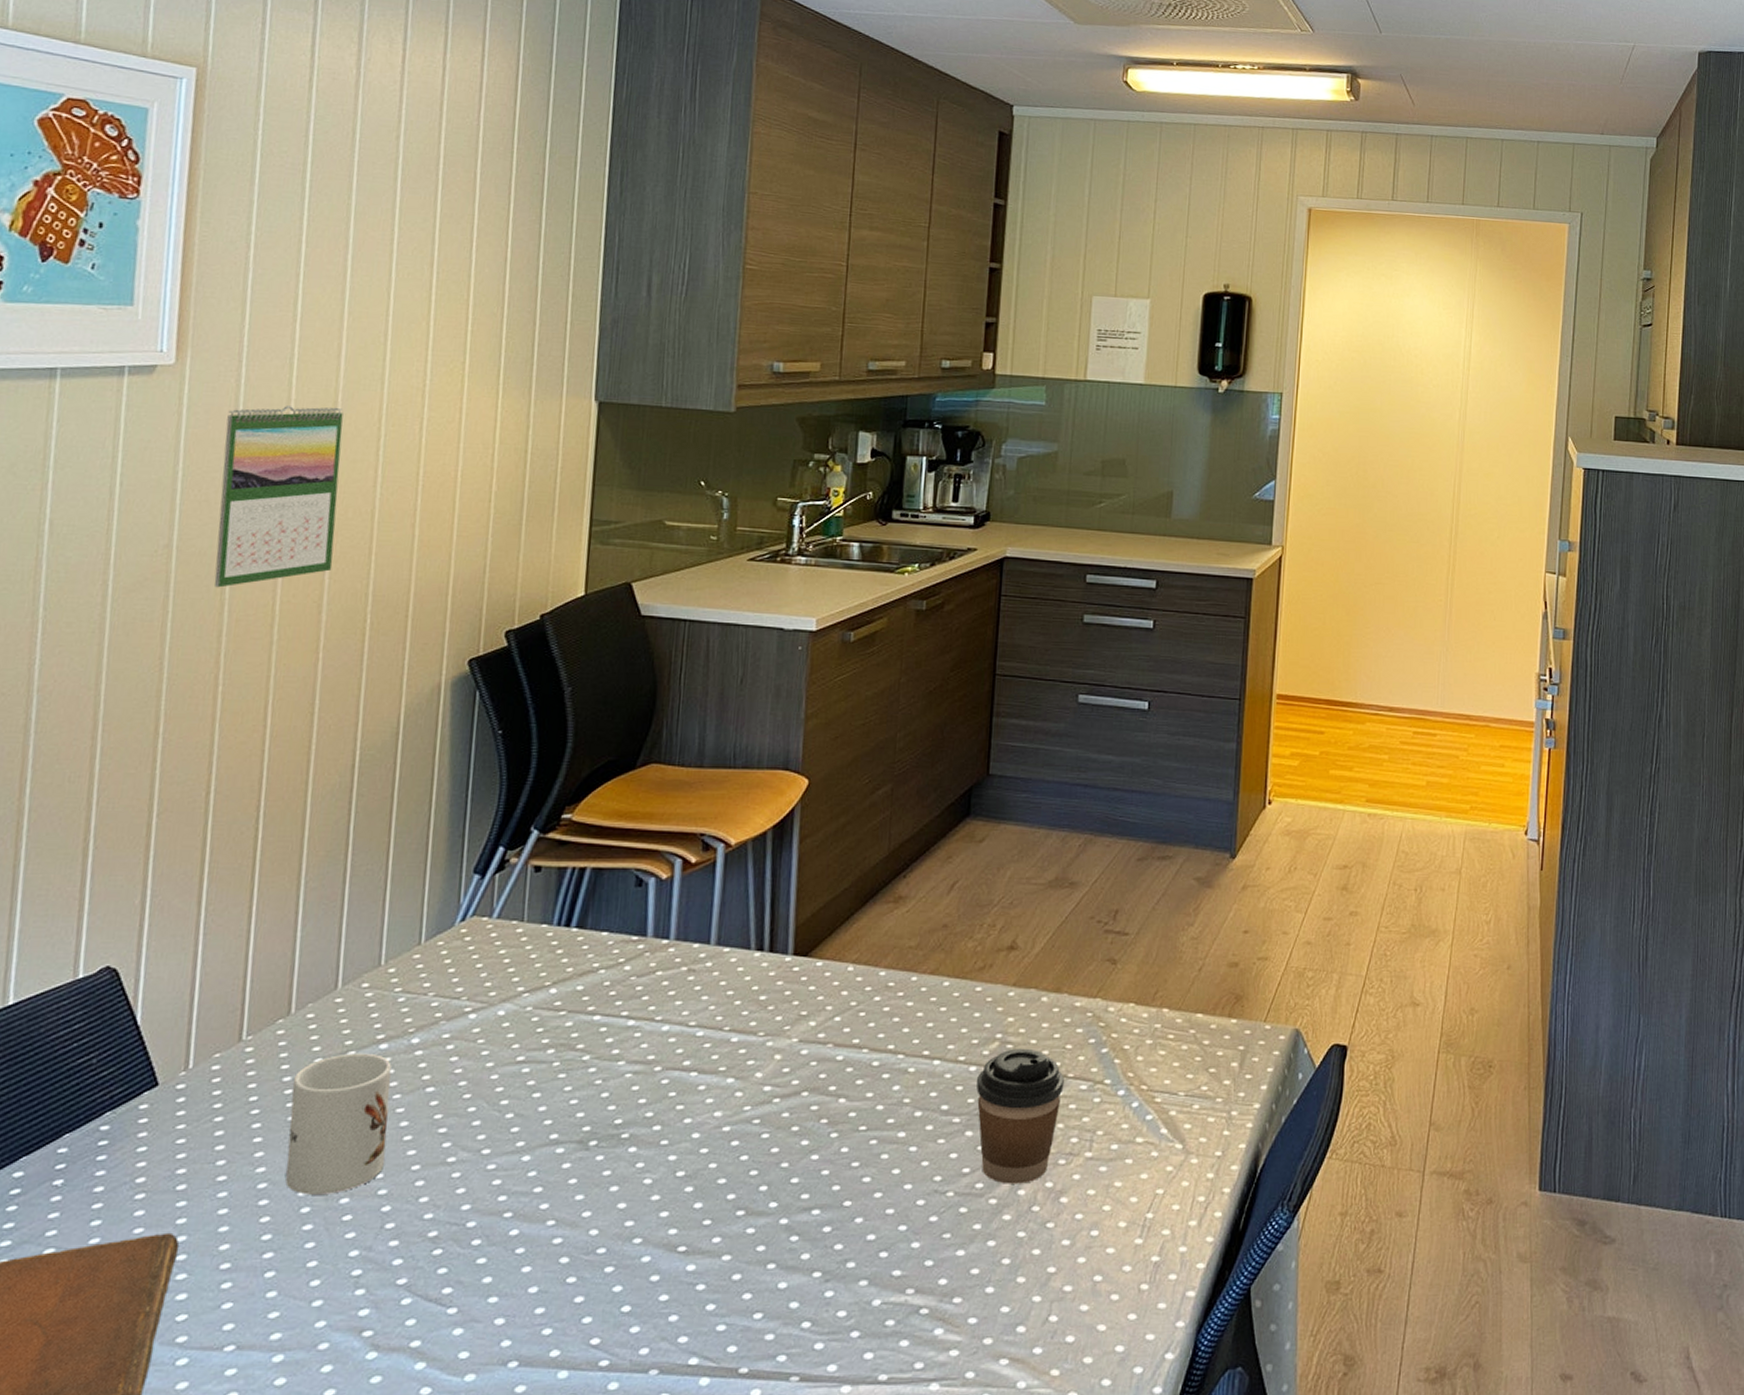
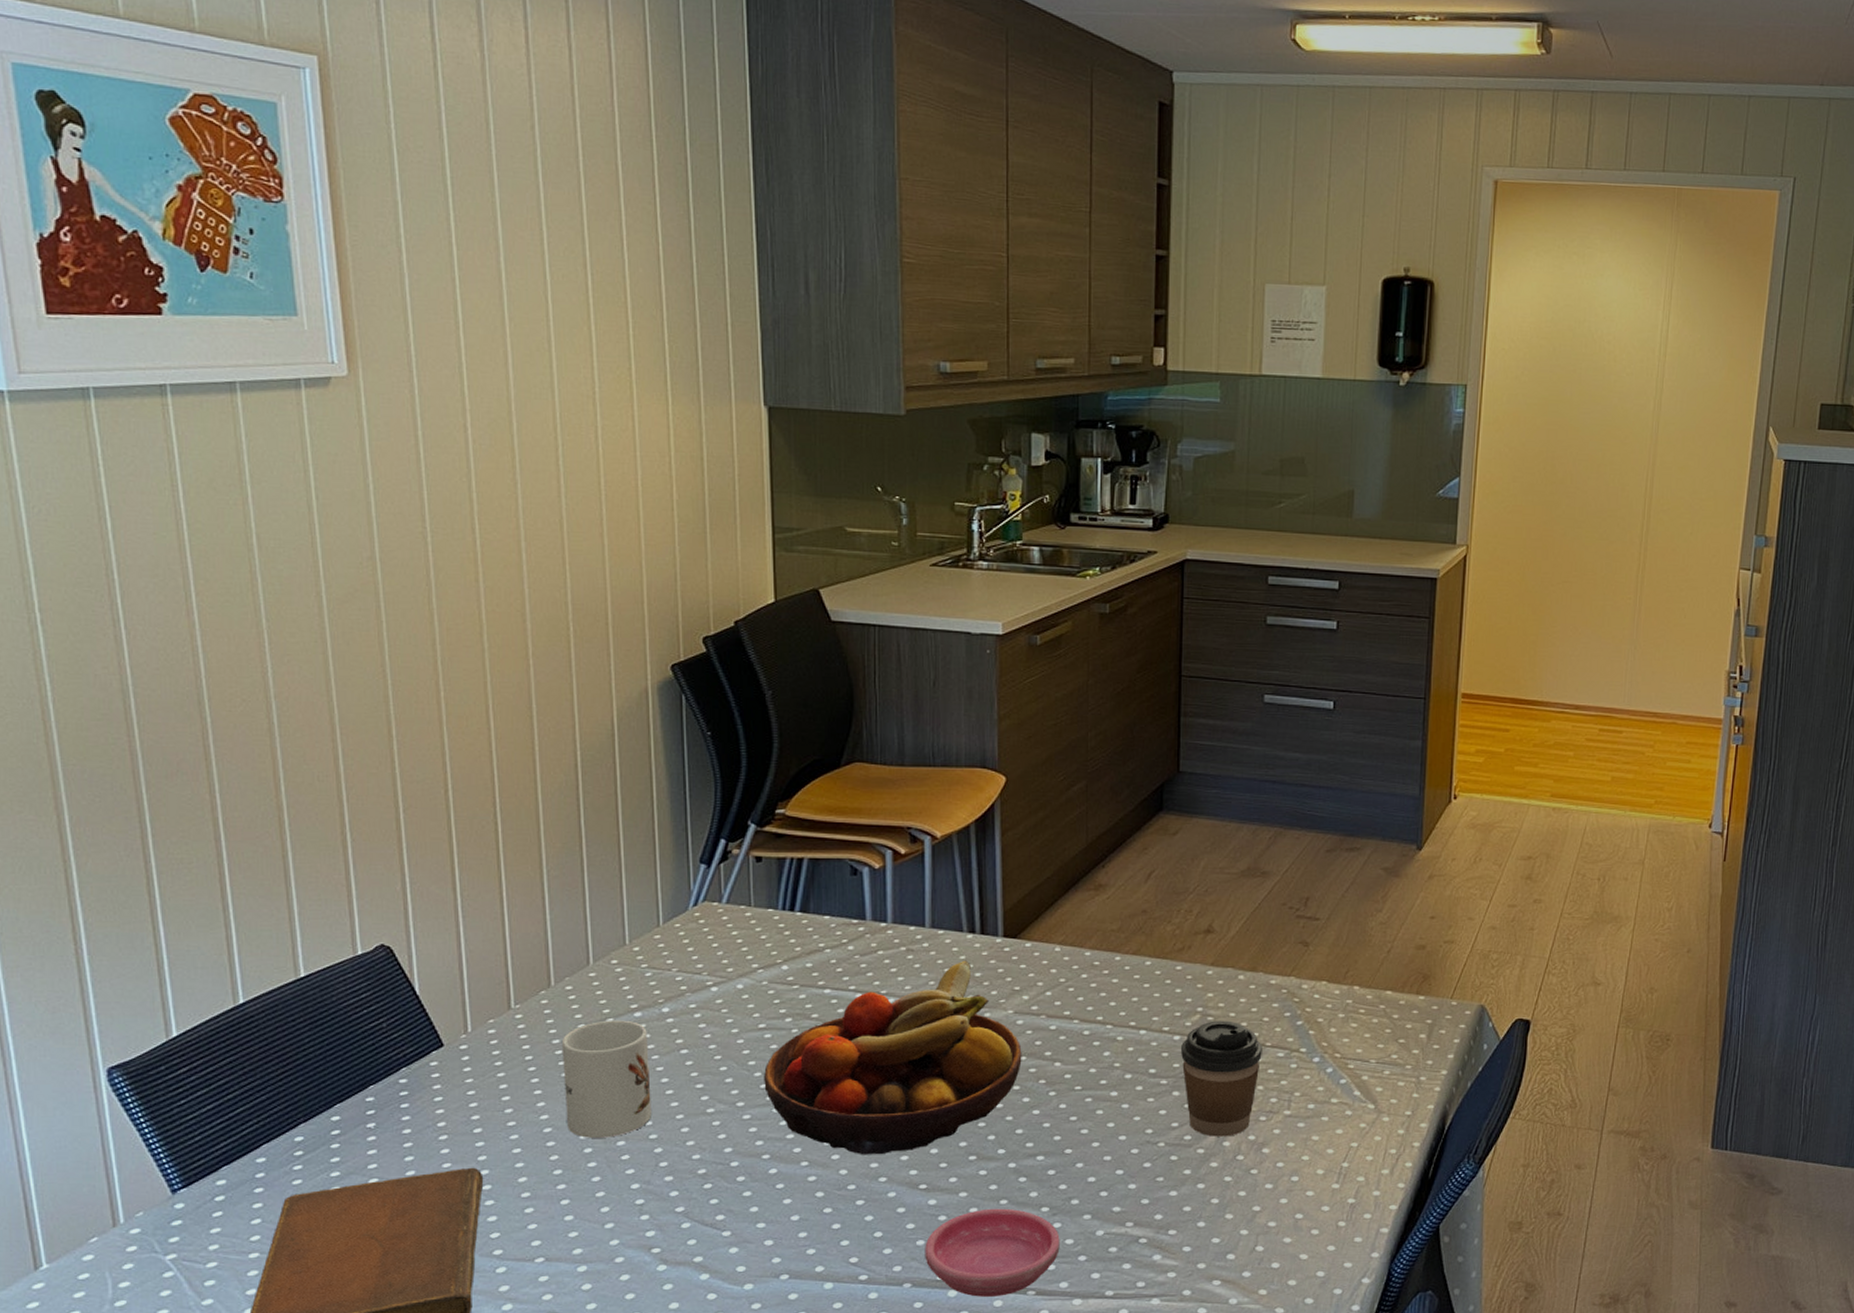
calendar: present [214,406,343,588] -> none [407,416,530,598]
fruit bowl: none [515,981,804,1212] -> present [764,960,1022,1155]
saucer: none [676,1274,832,1385] -> present [925,1208,1060,1297]

